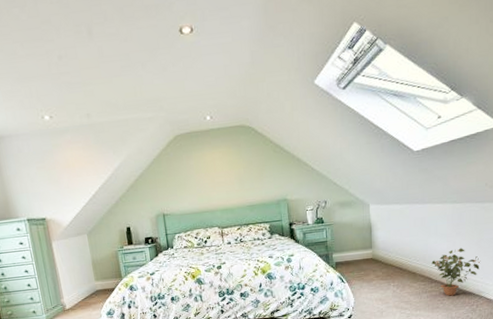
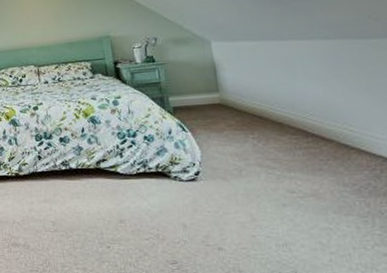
potted plant: present [431,248,481,296] -> none [303,94,378,156]

